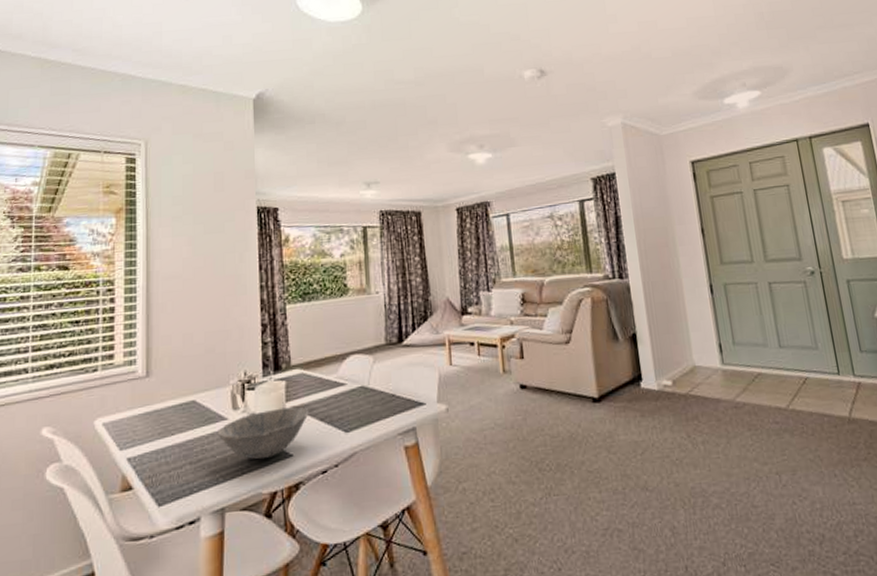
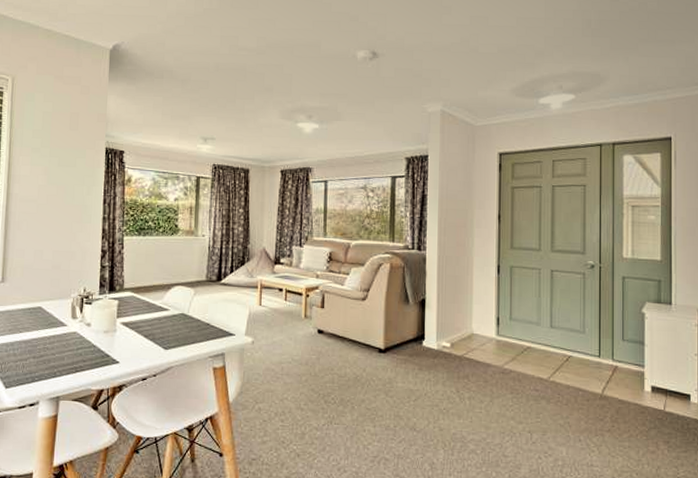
bowl: present [217,407,309,460] -> none [58,322,136,362]

